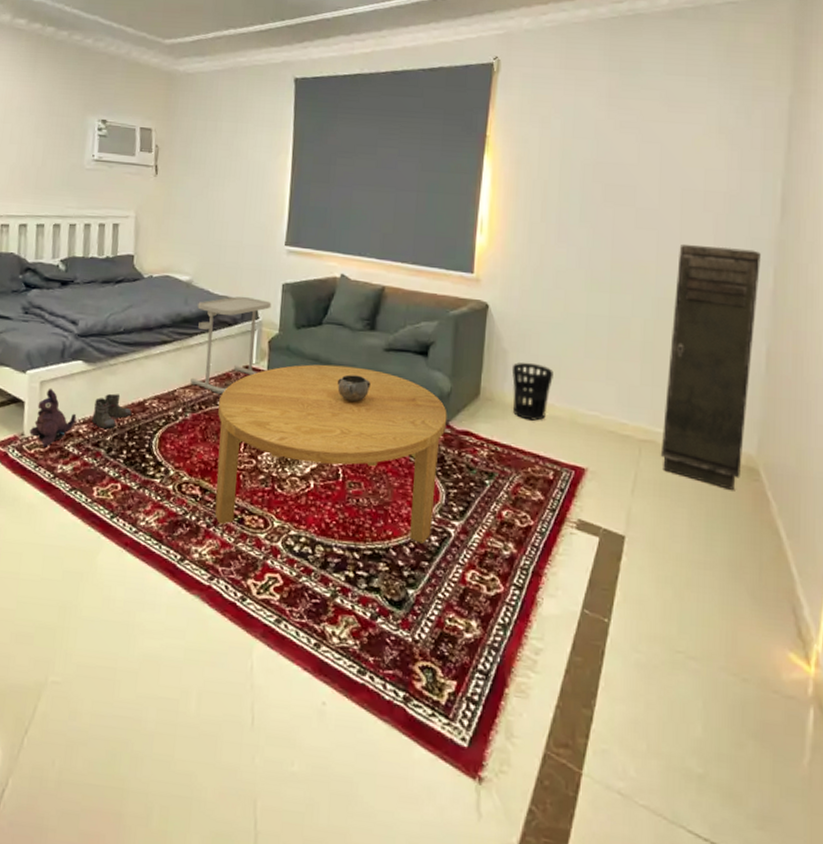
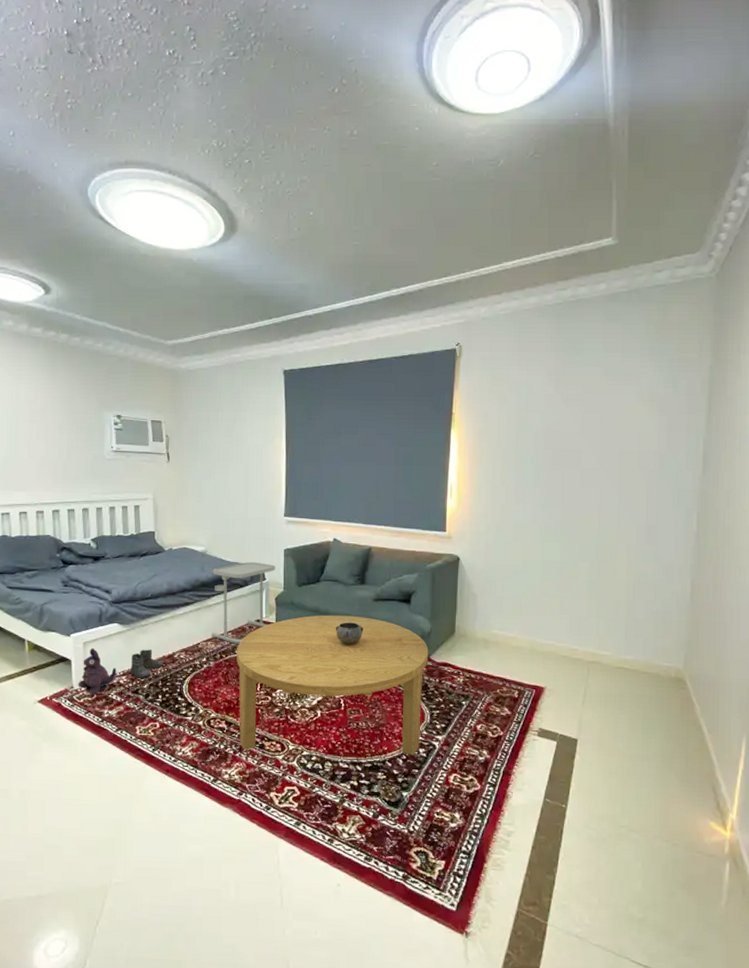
wastebasket: present [511,362,554,421] -> none [481,603,516,651]
storage cabinet: present [660,243,761,490] -> none [605,497,686,697]

